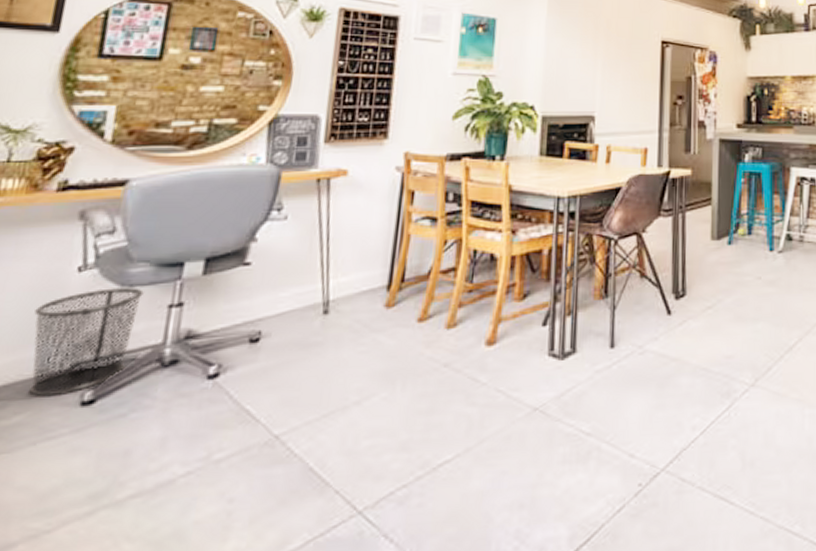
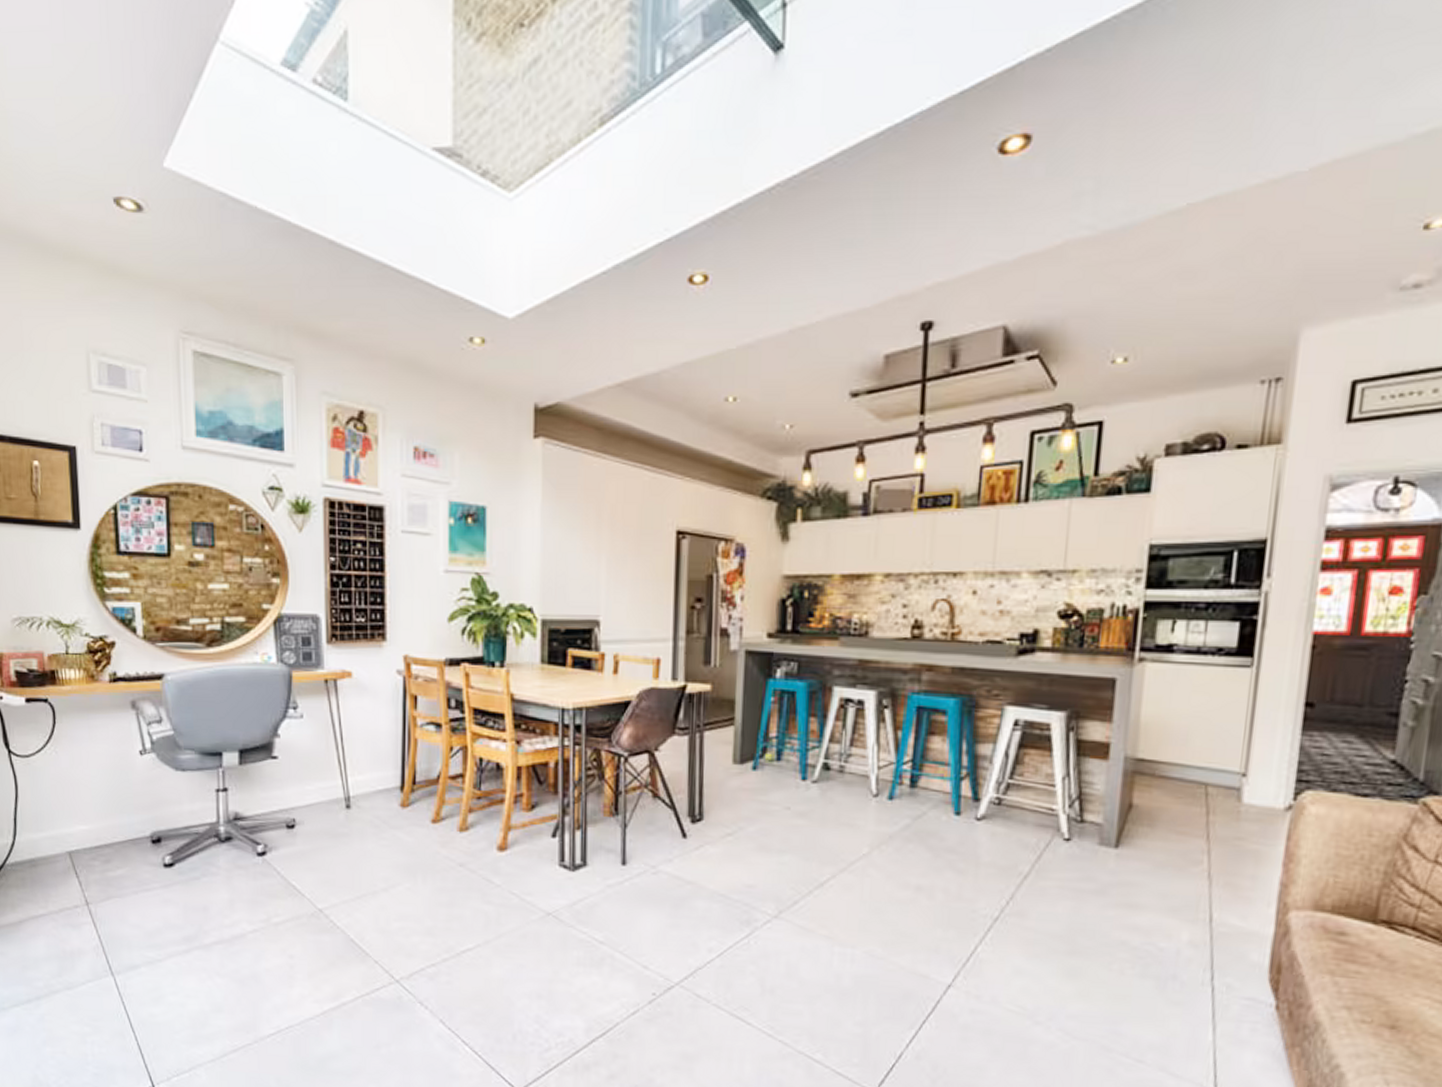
waste bin: present [29,287,144,396] -> none [114,771,194,857]

